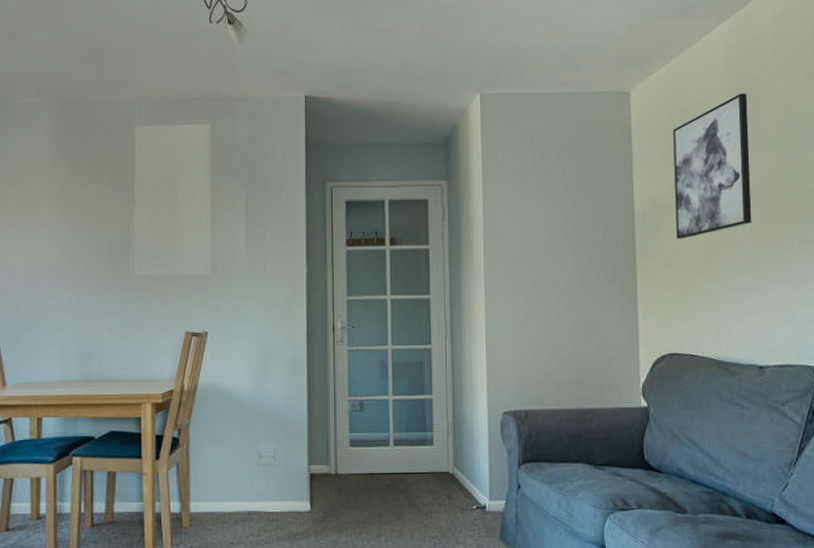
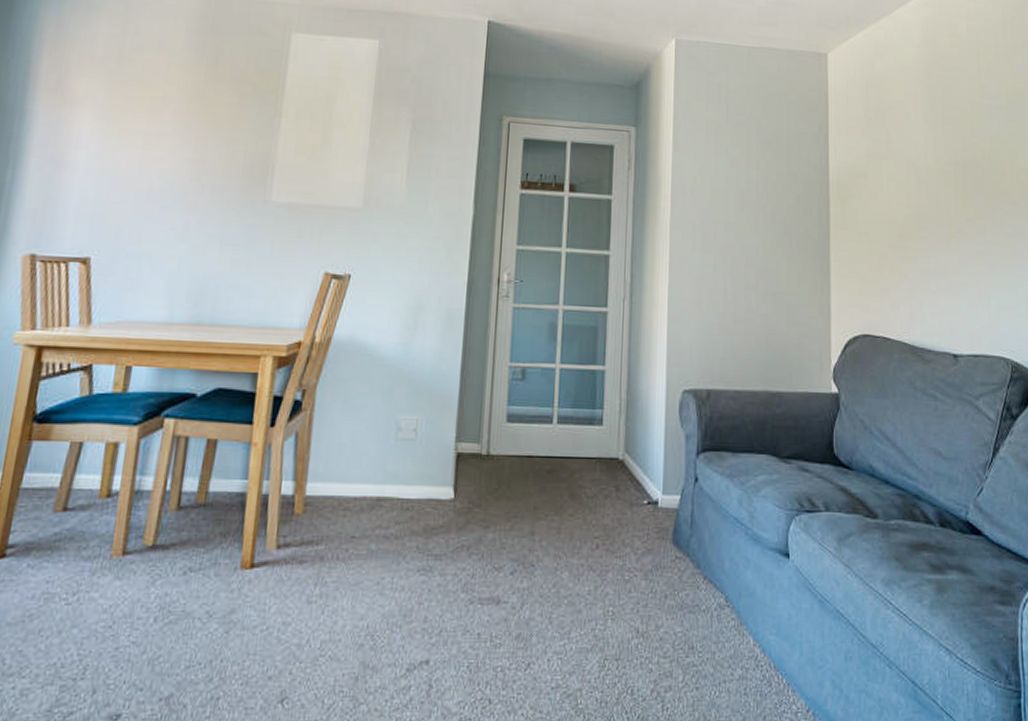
wall art: present [673,93,752,239] -> none [869,67,947,212]

